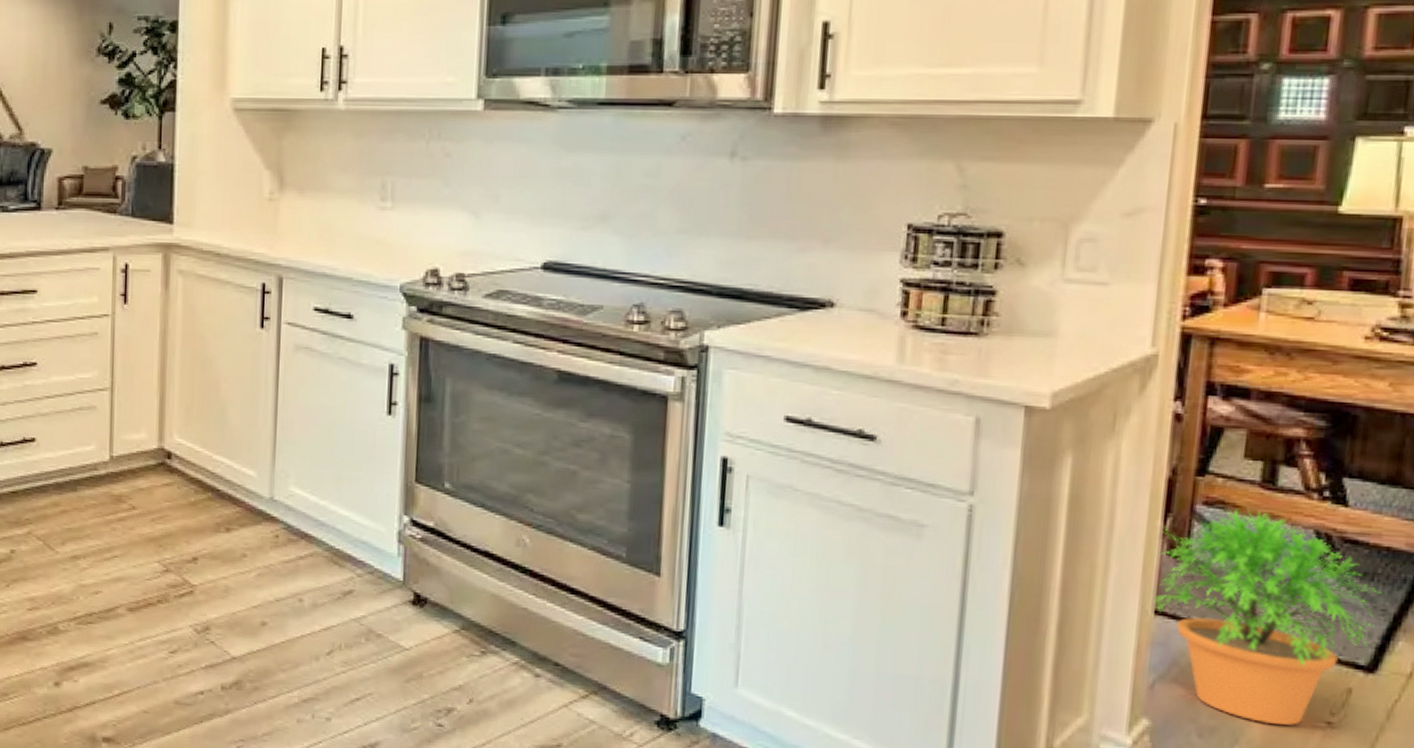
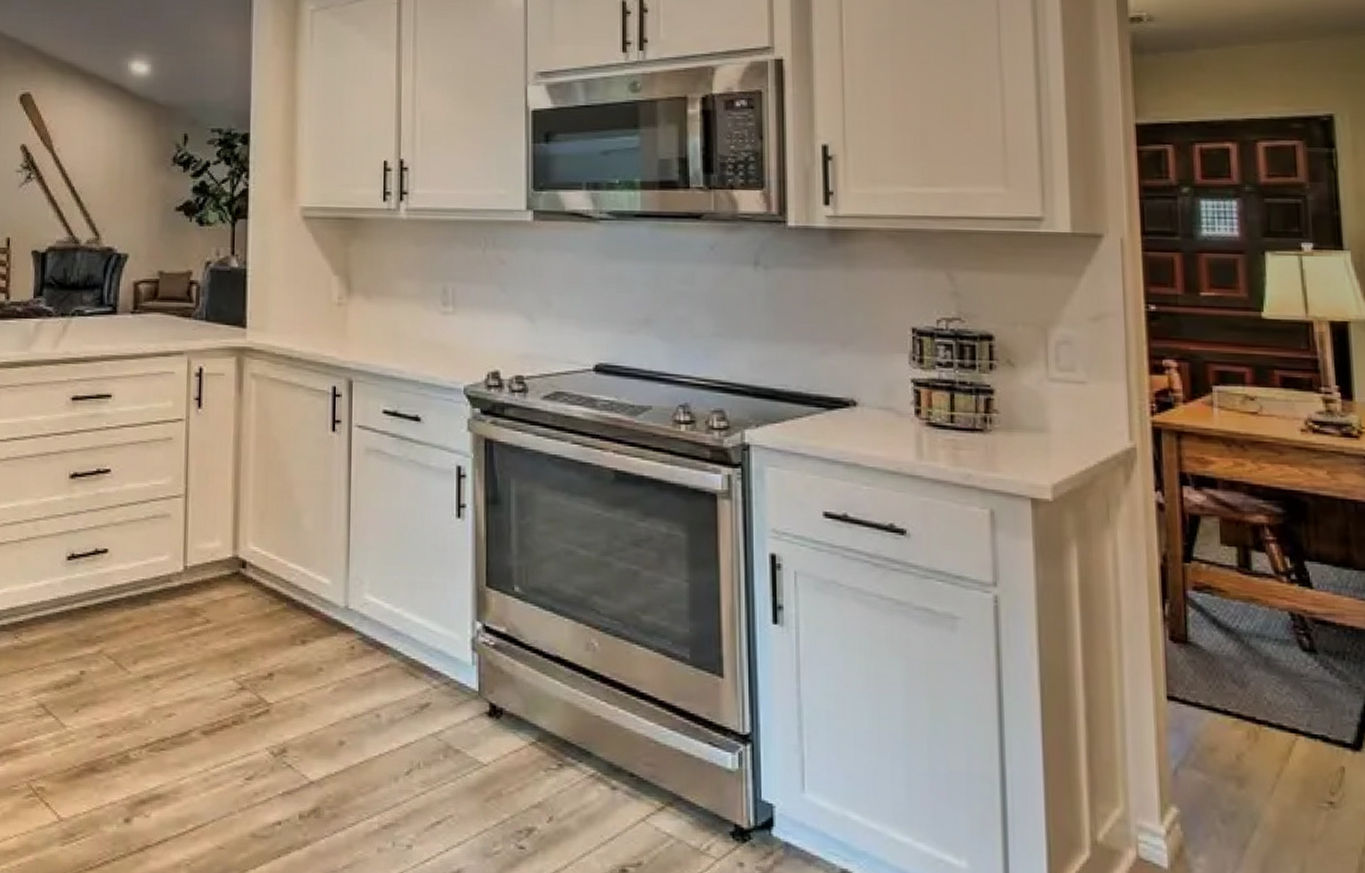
potted plant: present [1154,510,1382,725] -> none [1162,594,1354,807]

